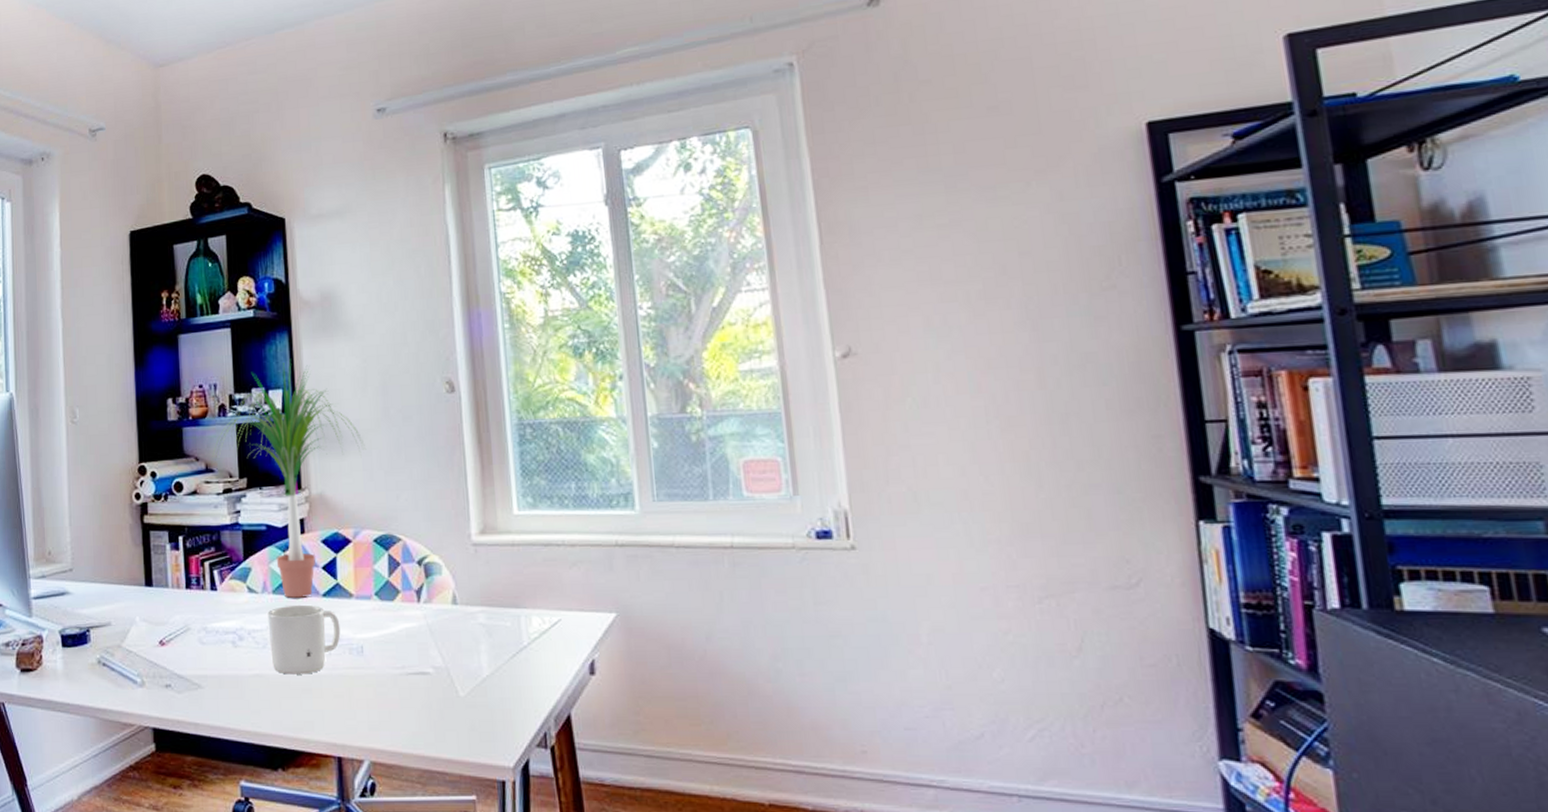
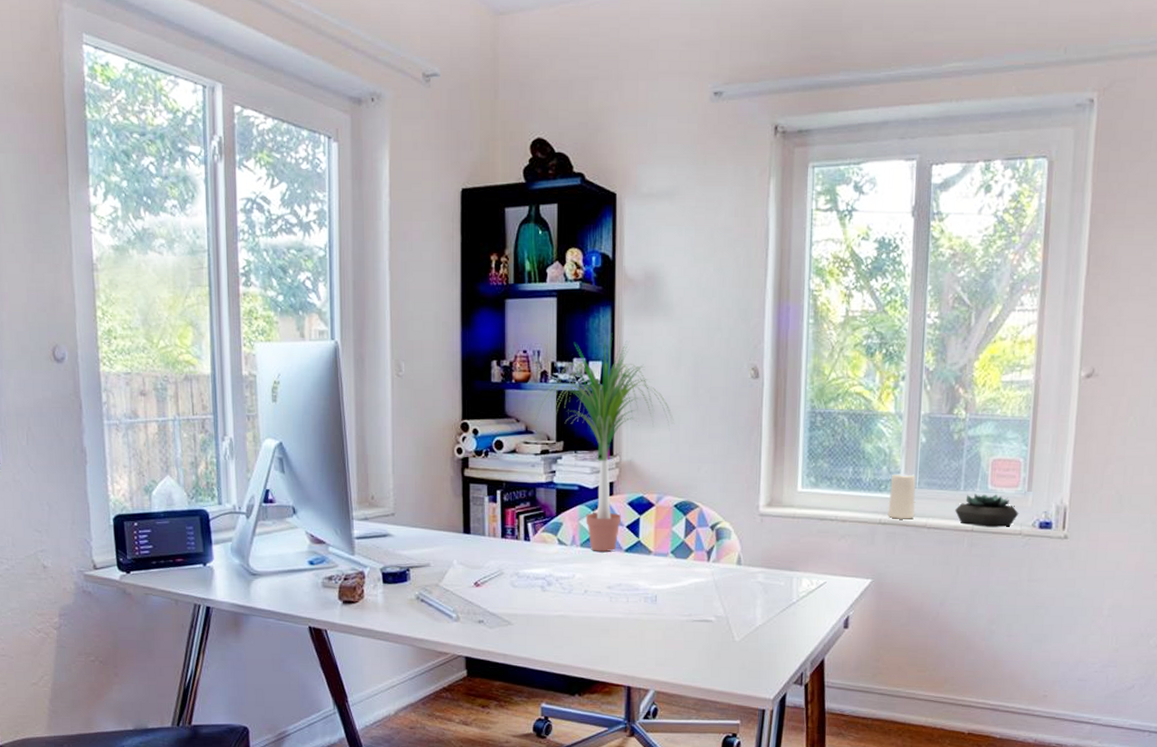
mug: present [267,604,341,675] -> none [574,557,639,617]
candle: none [622,485,658,539] -> present [887,474,916,519]
succulent plant: none [707,502,788,543] -> present [955,494,1019,528]

